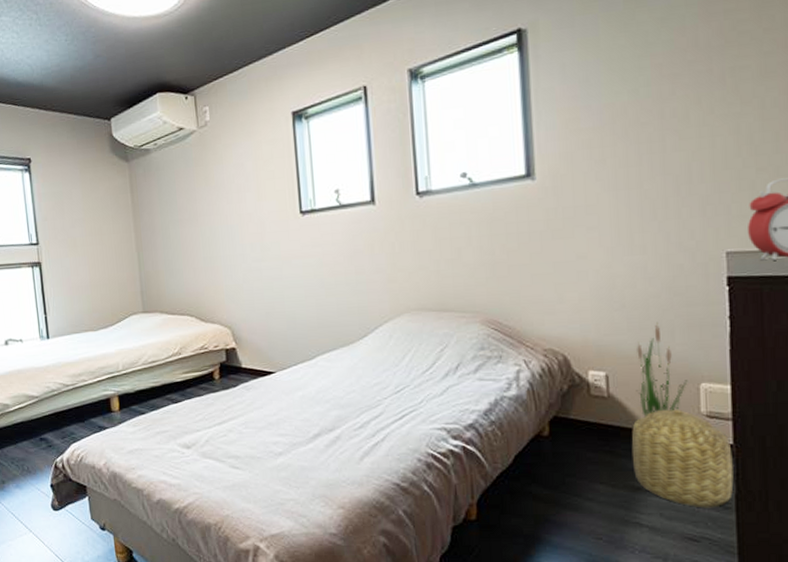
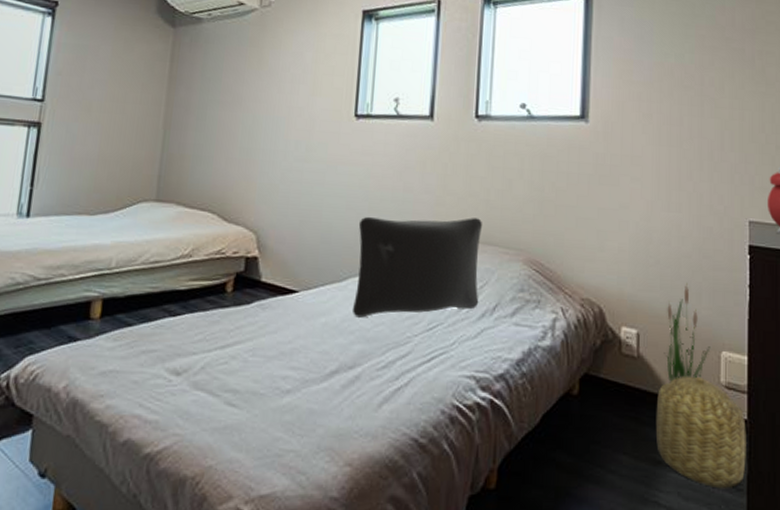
cushion: none [318,288,440,388] -> present [353,216,482,318]

